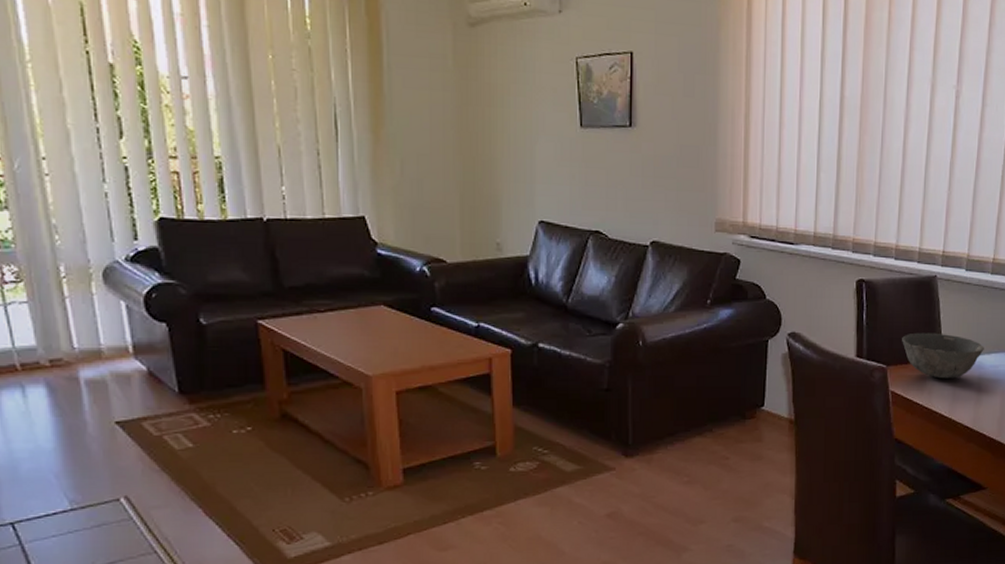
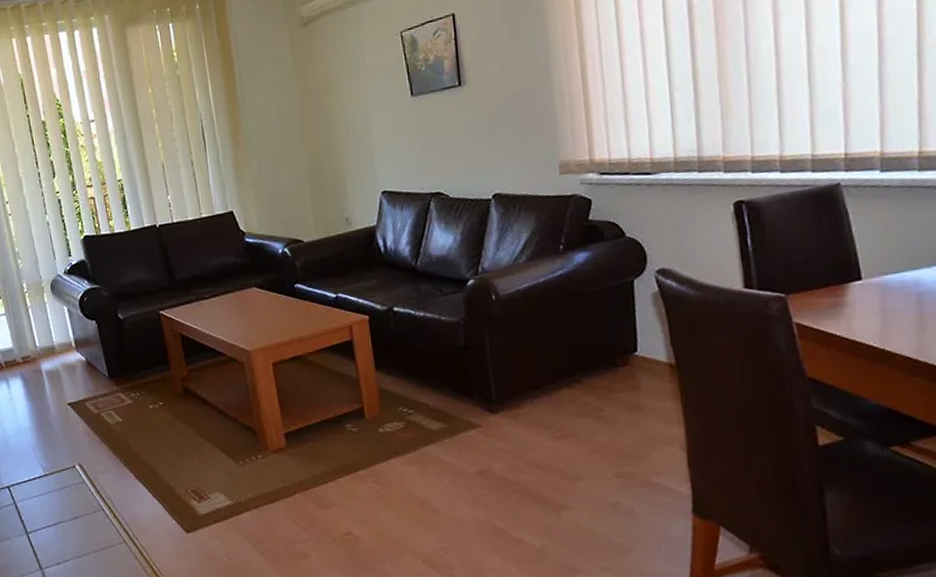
bowl: present [902,332,984,379] -> none [802,249,921,303]

